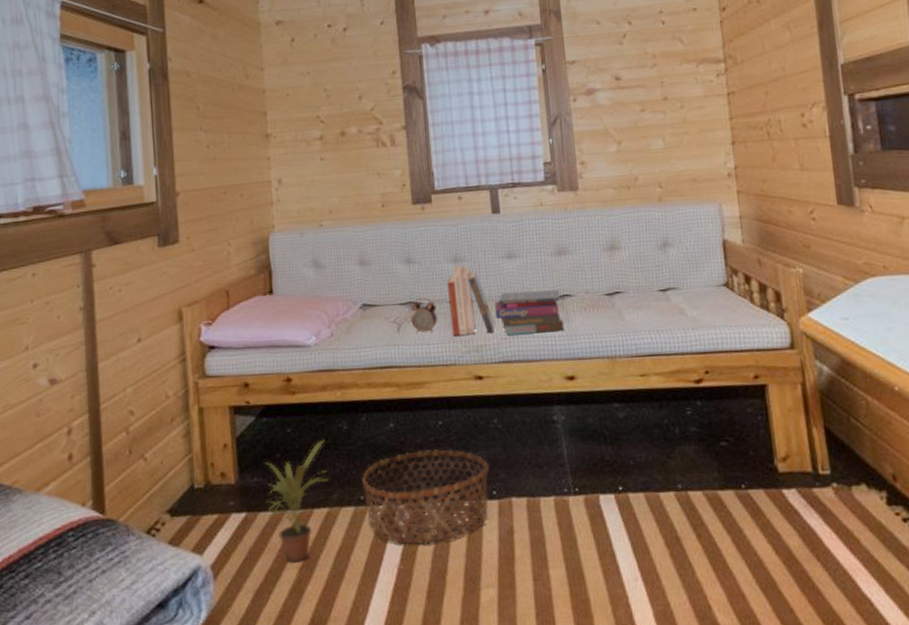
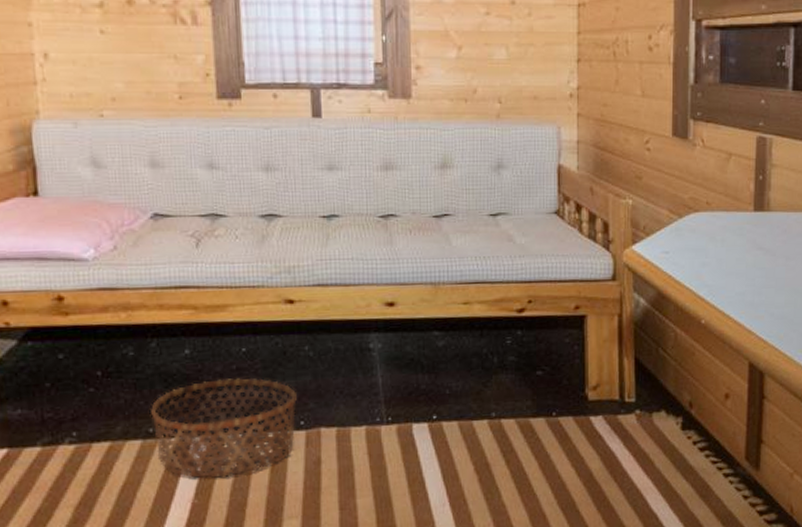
potted plant: present [265,439,329,563] -> none [31,367,111,502]
alarm clock: present [411,297,438,334] -> none [212,209,244,251]
books: present [446,265,495,337] -> none [256,175,311,256]
books: present [495,290,565,336] -> none [311,208,387,256]

